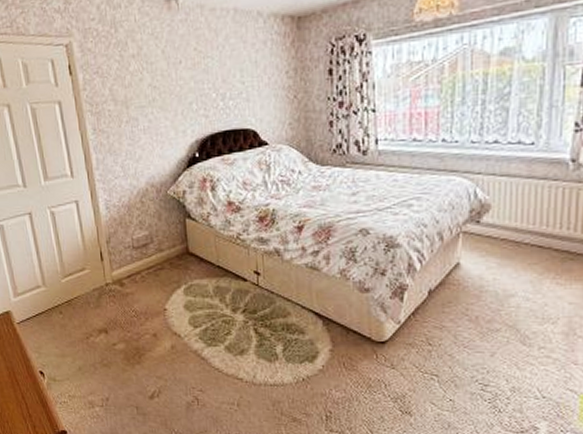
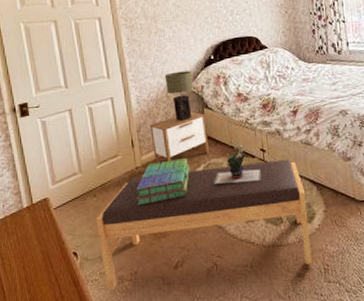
bench: none [62,285,311,415] -> present [96,159,312,291]
stack of books: none [106,276,169,328] -> present [136,157,190,206]
nightstand: none [121,222,191,281] -> present [150,111,209,163]
table lamp: none [138,171,174,233] -> present [164,70,194,121]
potted flower: none [195,264,254,310] -> present [213,144,261,185]

